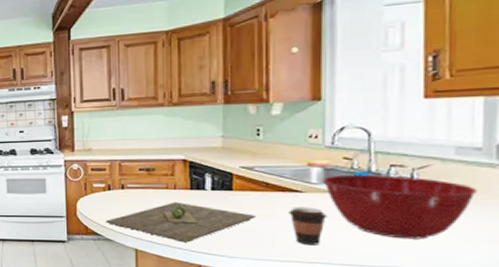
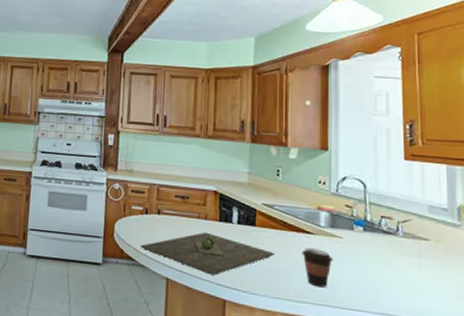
mixing bowl: present [322,174,477,239] -> none [329,220,445,289]

